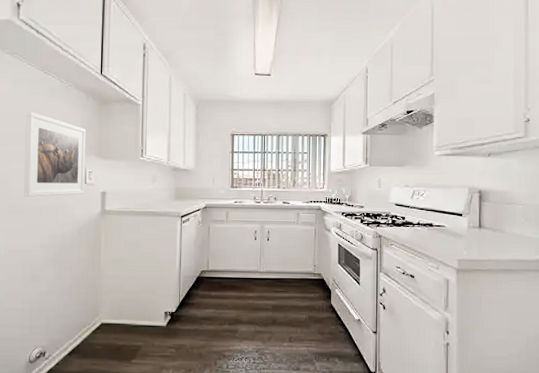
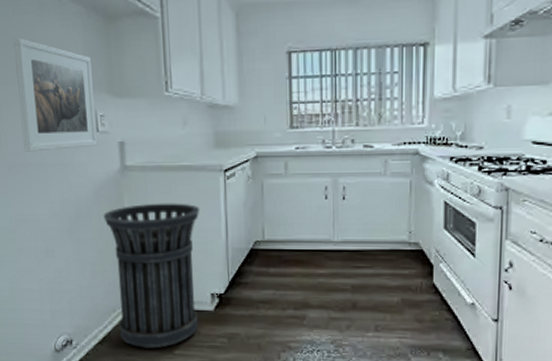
trash can: none [83,239,161,358] -> present [103,203,200,349]

